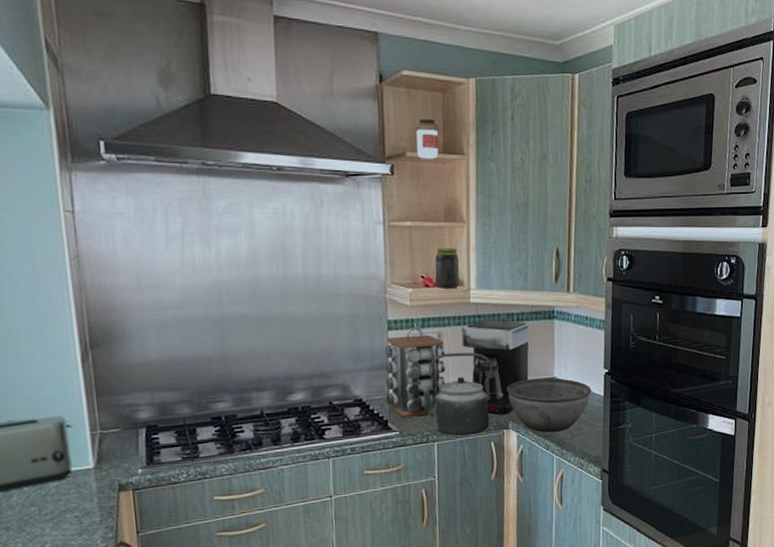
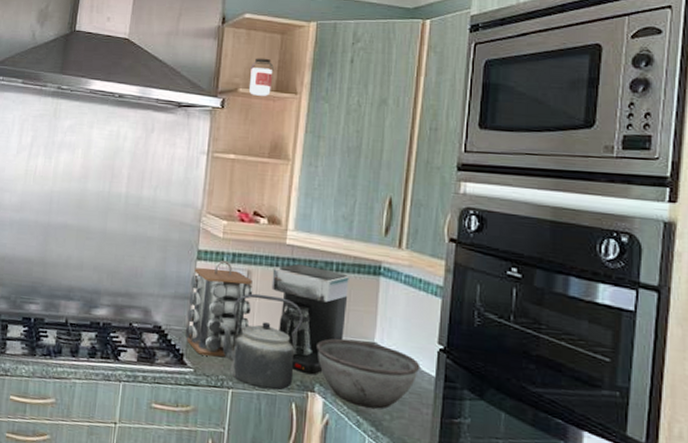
jar: present [435,247,460,289] -> none [252,183,280,227]

